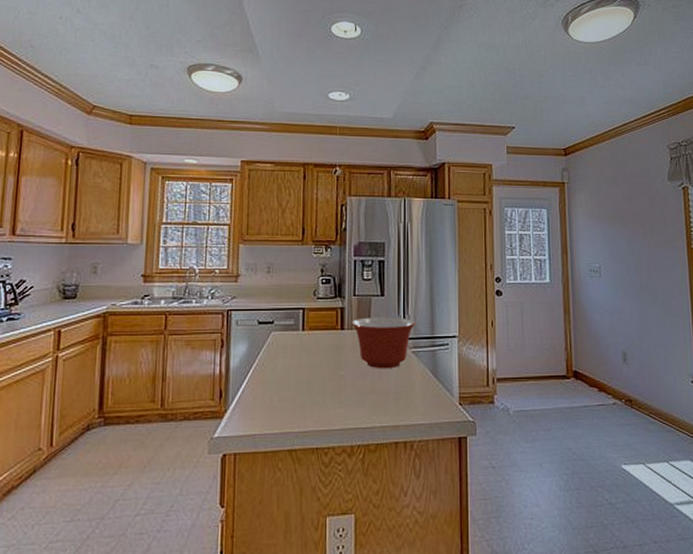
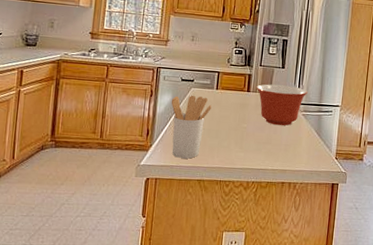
utensil holder: none [247,340,298,424] -> present [171,95,212,159]

